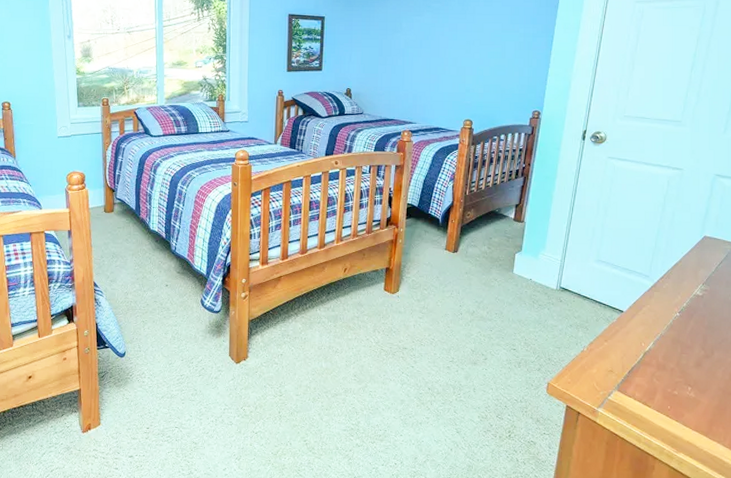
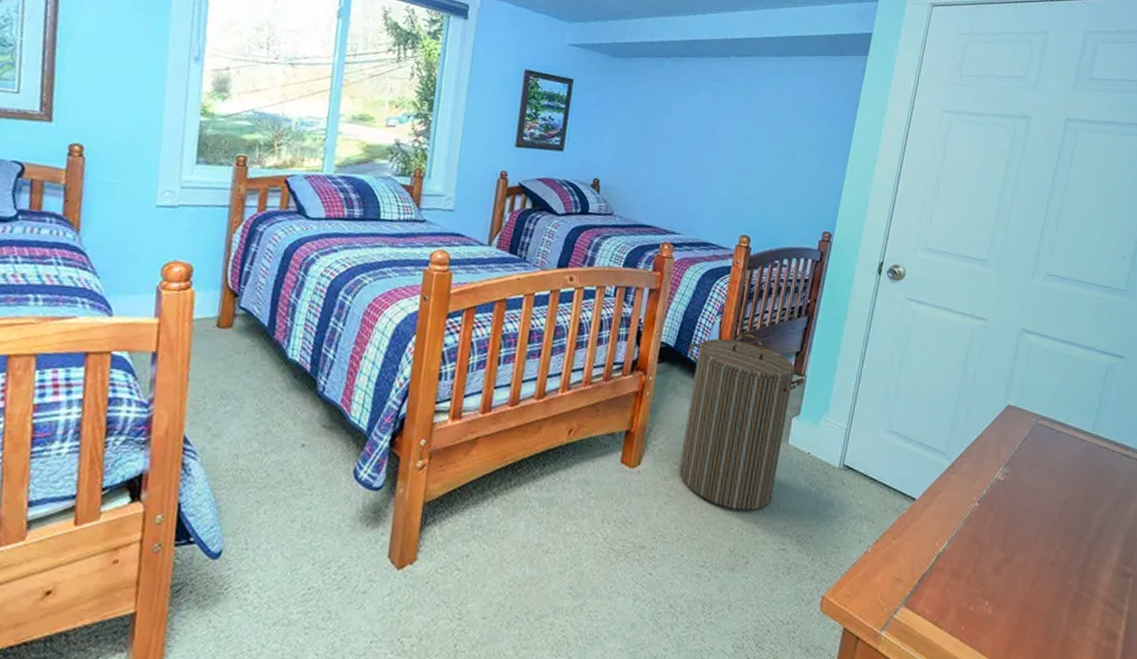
laundry hamper: none [429,193,525,322] -> present [679,333,805,511]

